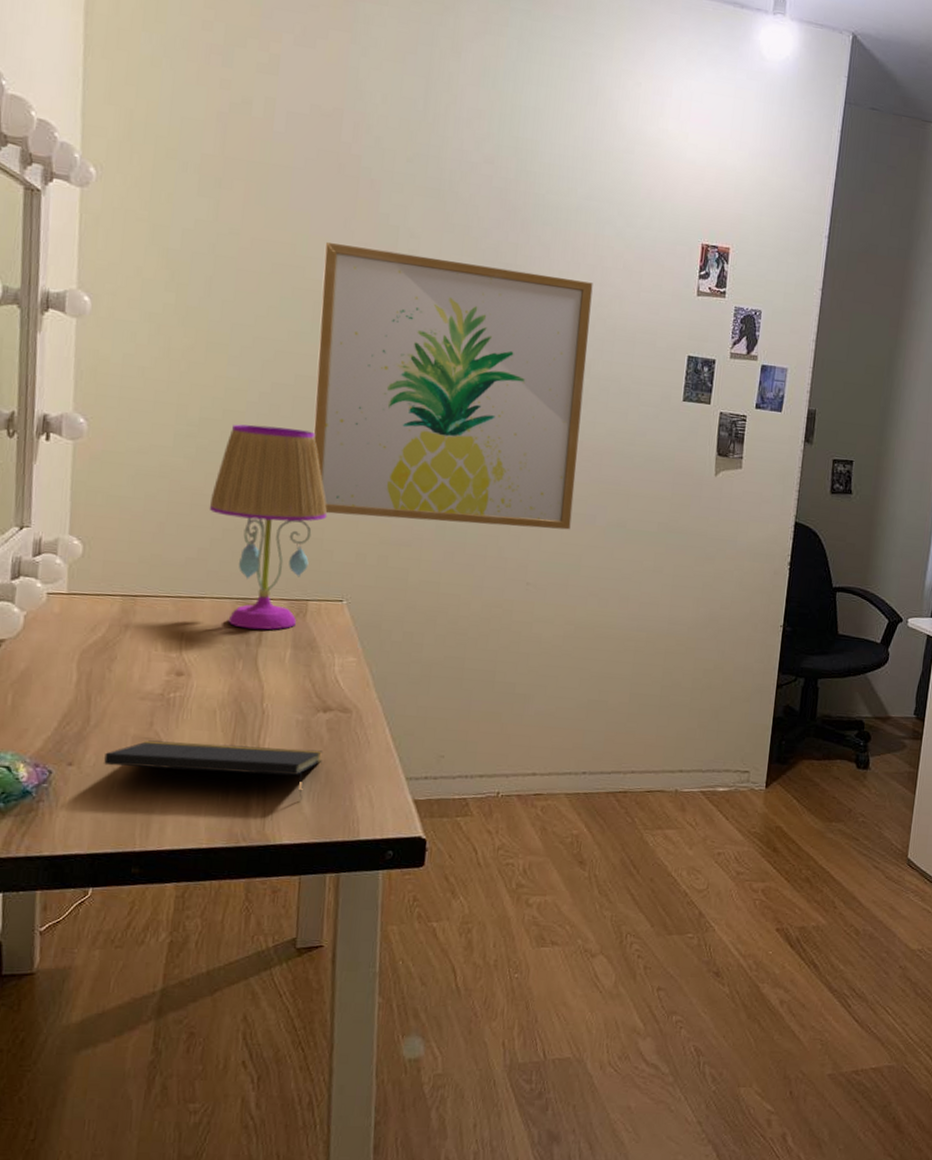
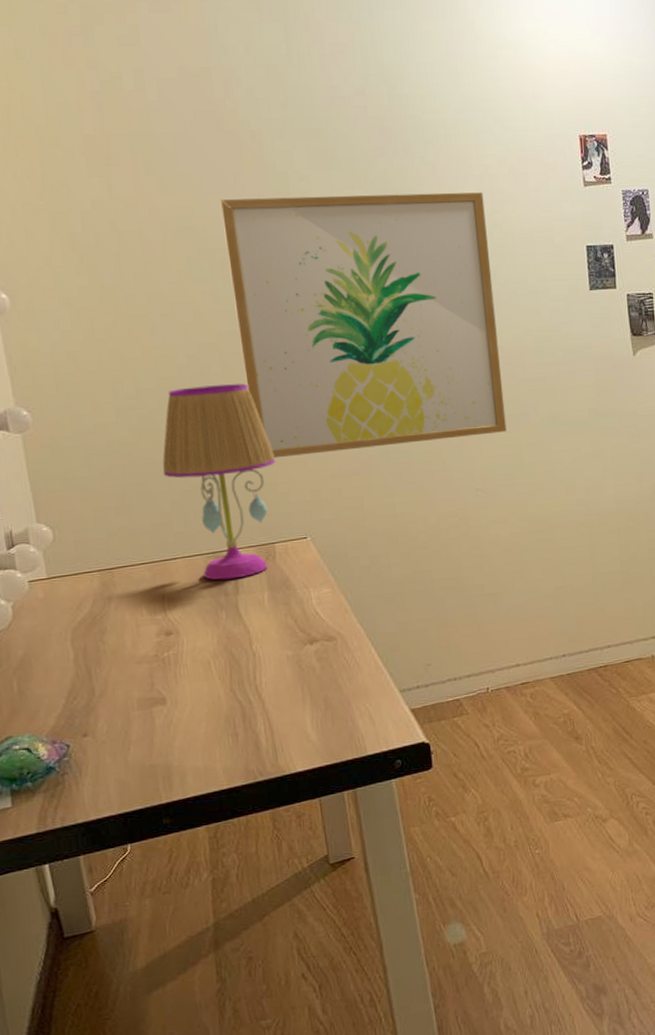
notepad: present [104,740,322,799] -> none [115,680,317,730]

